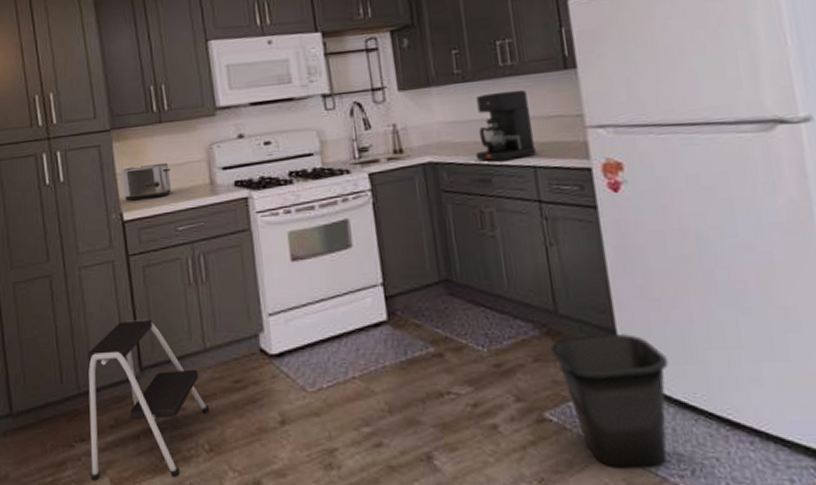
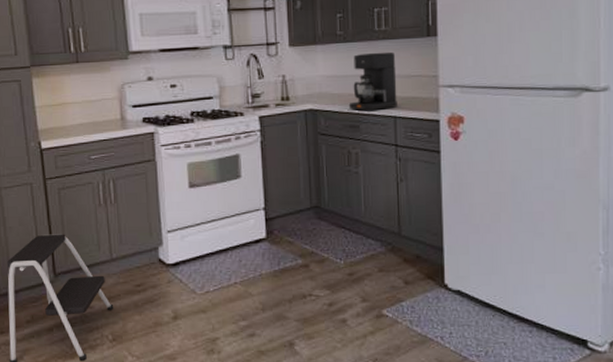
toaster: present [121,162,172,201] -> none [40,98,86,132]
waste bin: present [550,333,669,468] -> none [393,250,479,351]

